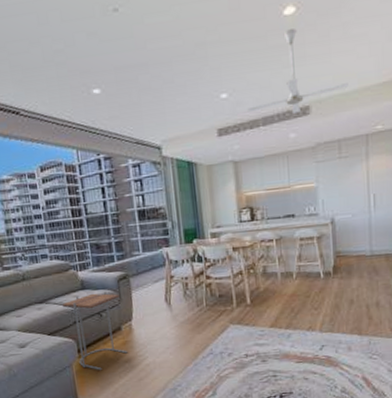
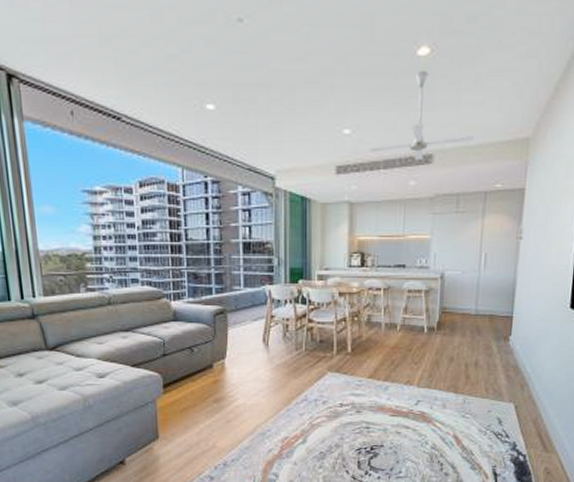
side table: present [62,292,128,370] -> none [151,326,218,408]

